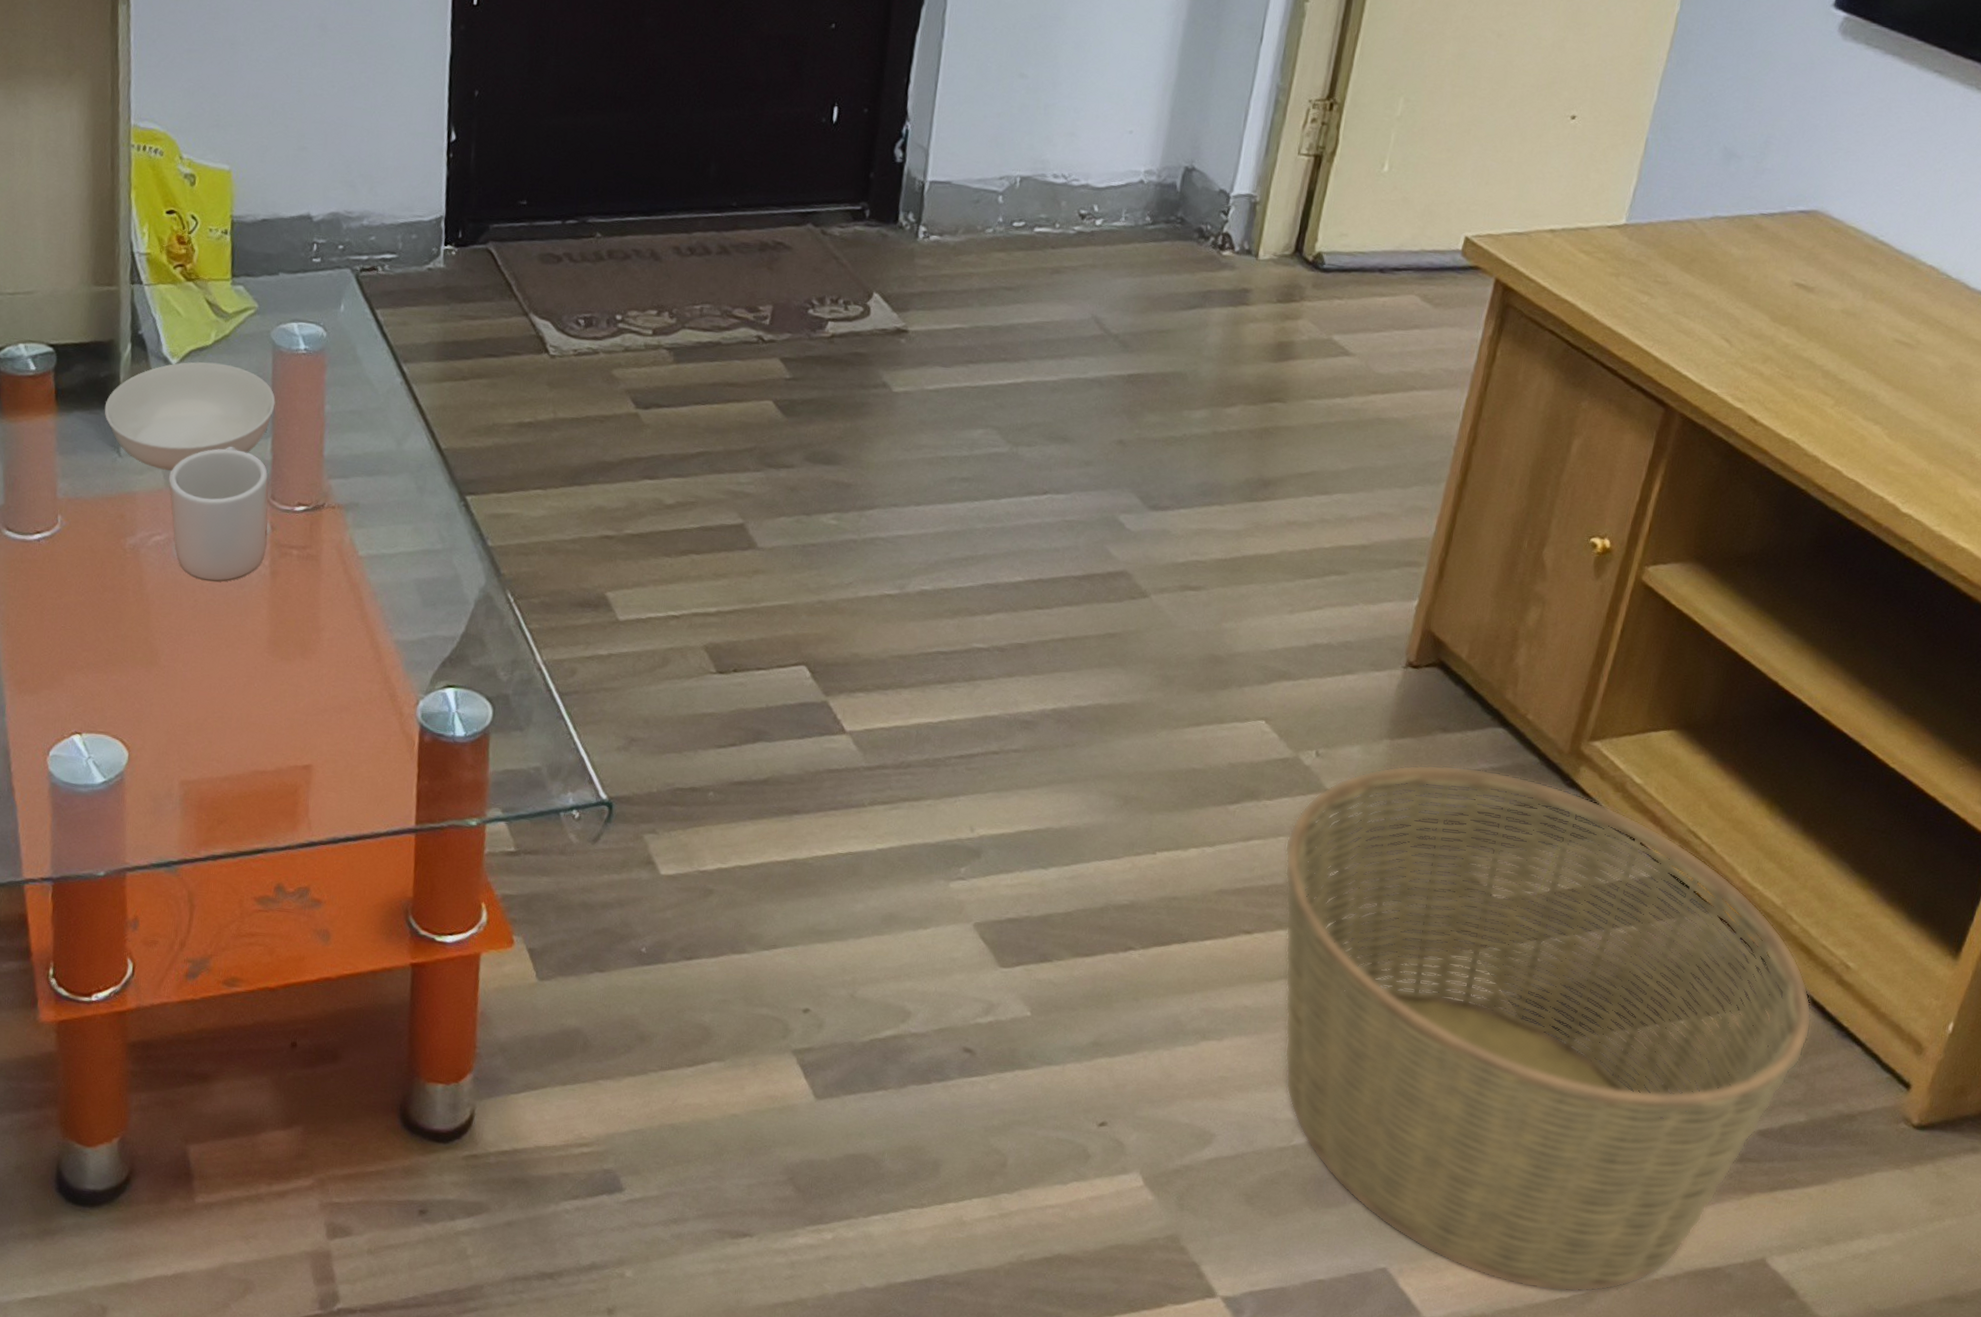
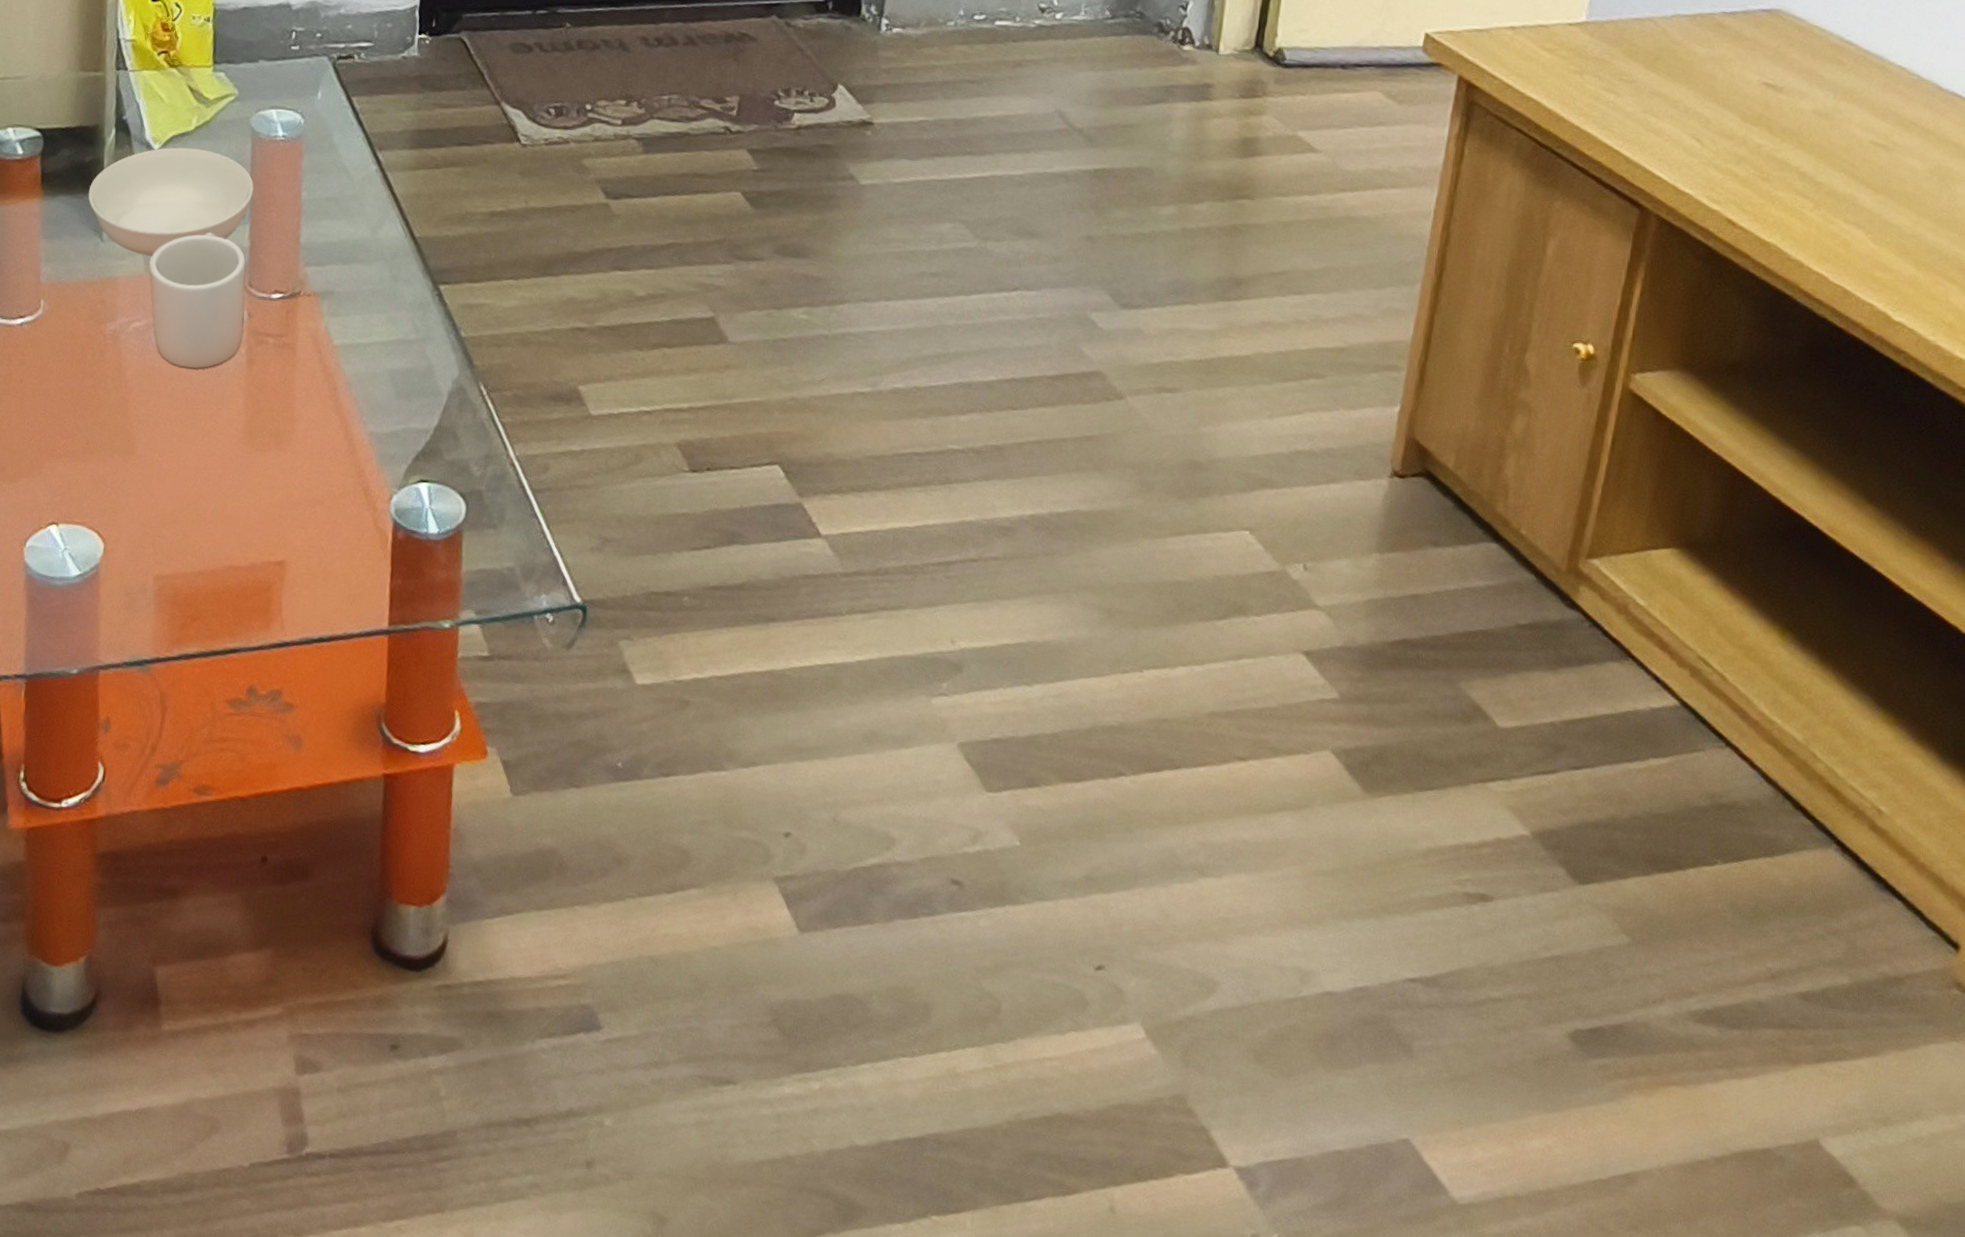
basket: present [1284,764,1812,1292] -> none [1276,580,1847,1173]

